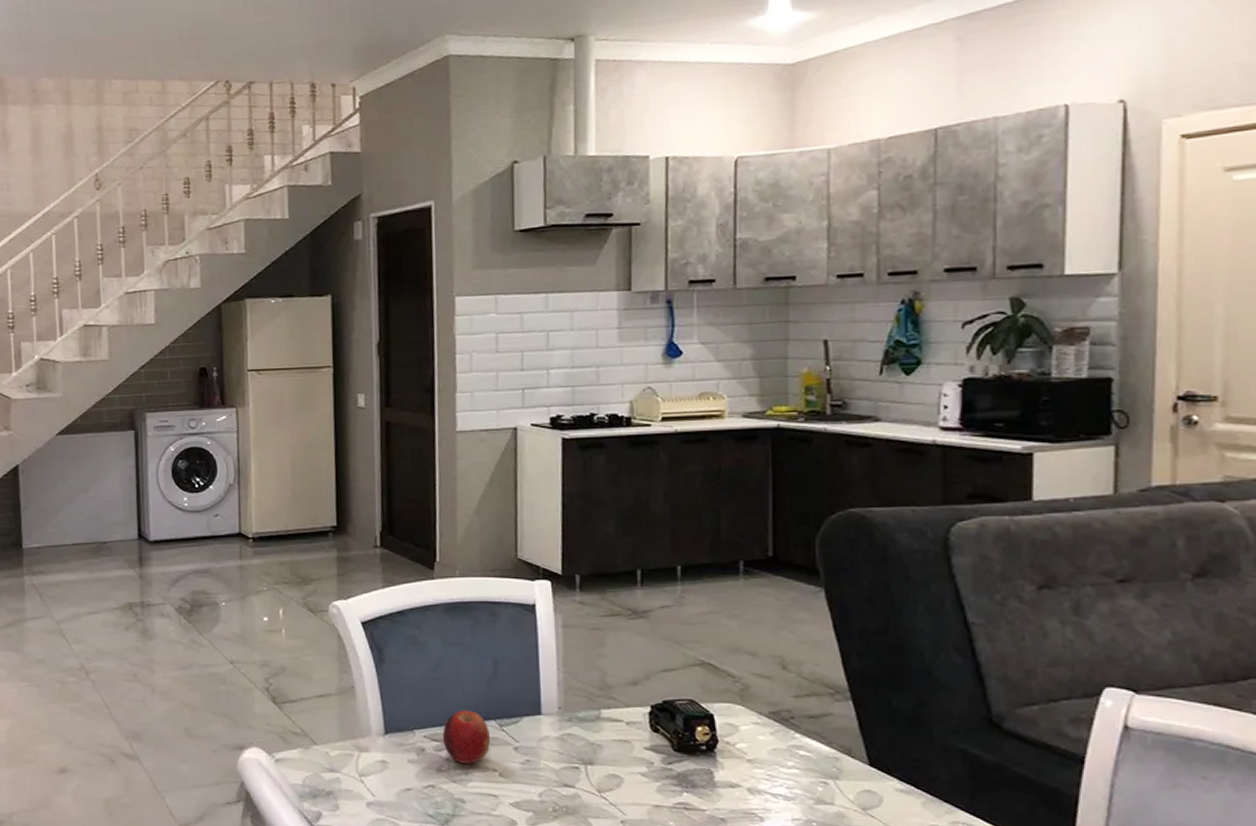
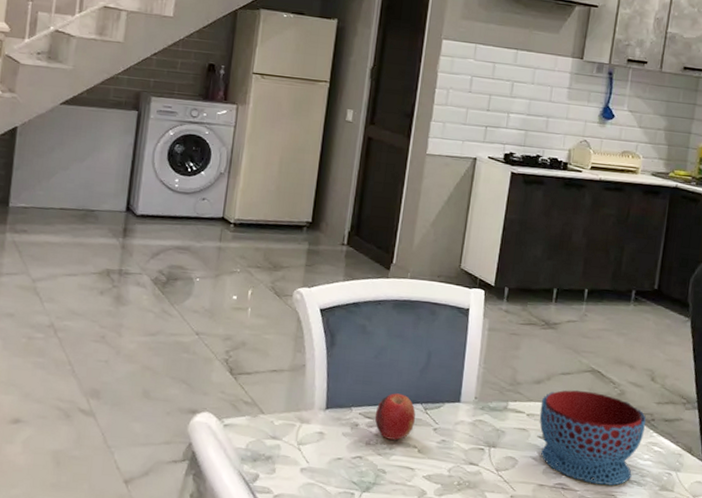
bowl: none [641,688,783,802] -> present [539,389,646,486]

